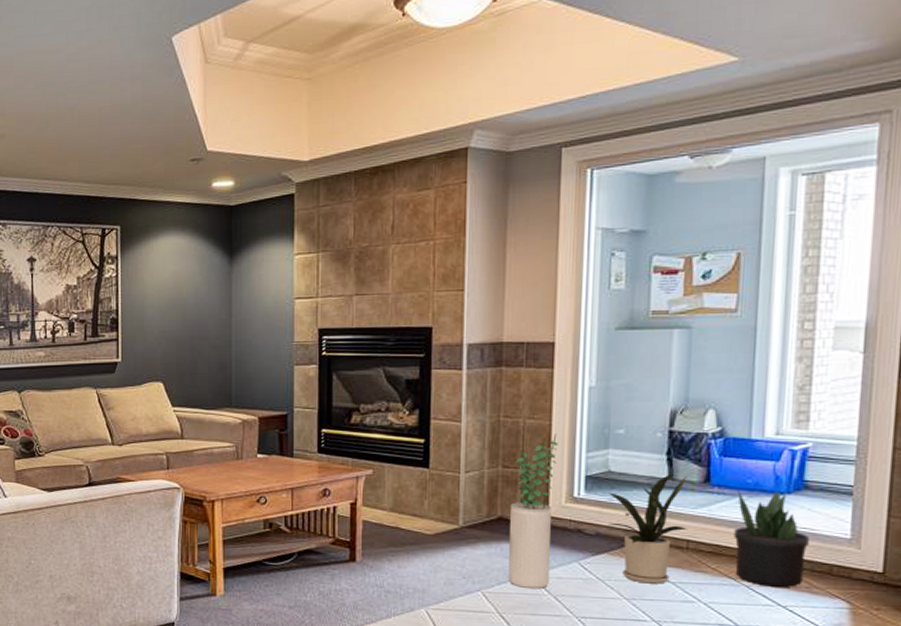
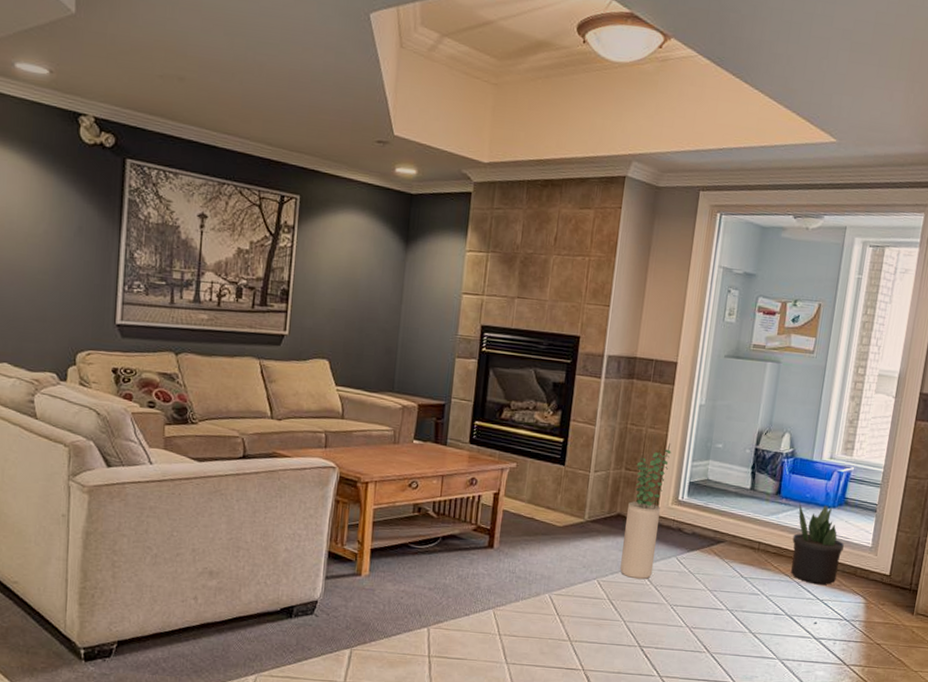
house plant: present [602,473,687,584] -> none [701,485,764,579]

